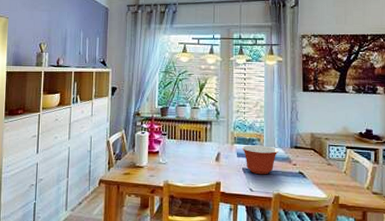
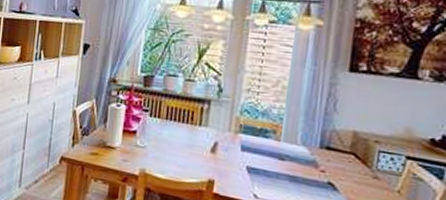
mixing bowl: present [241,145,280,175] -> none [248,136,303,180]

